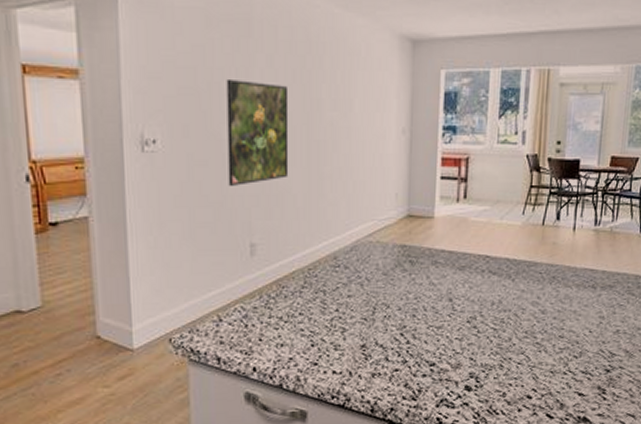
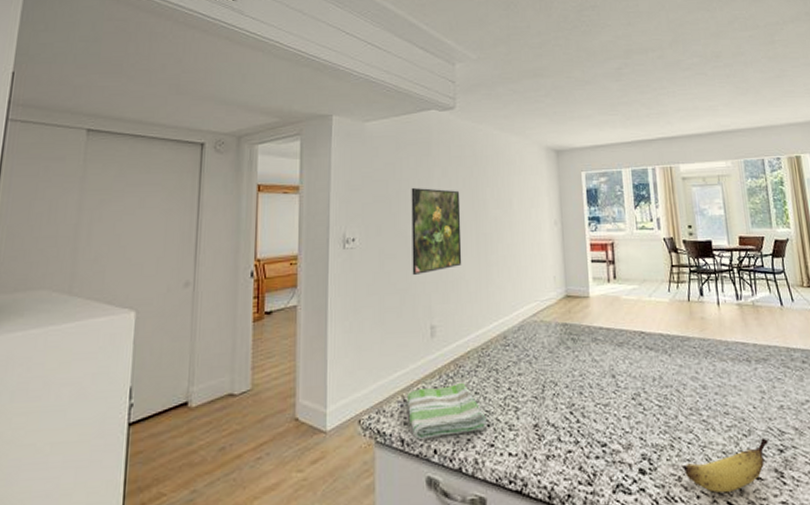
dish towel: none [222,303,312,358] -> present [406,382,488,439]
banana: none [509,359,597,407] -> present [683,437,768,493]

